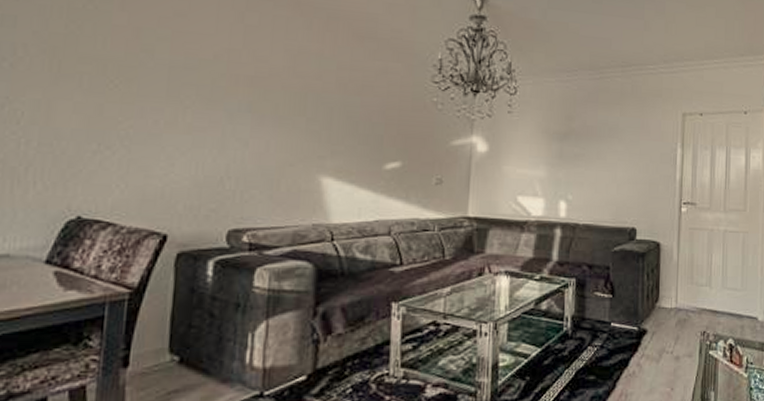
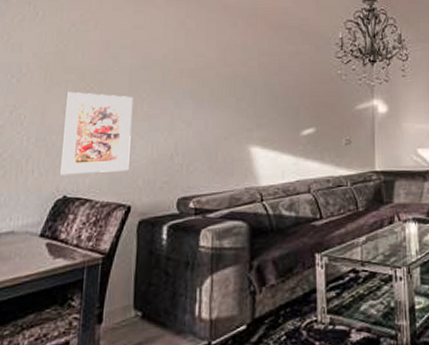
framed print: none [71,86,173,193] -> present [59,91,133,175]

